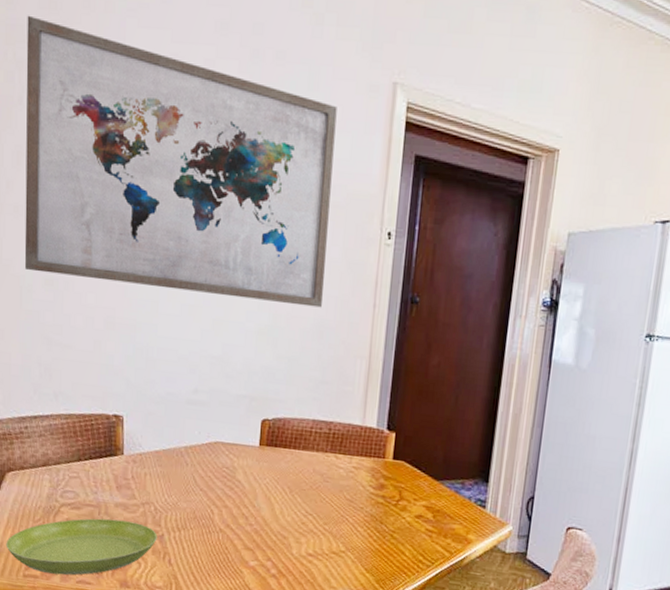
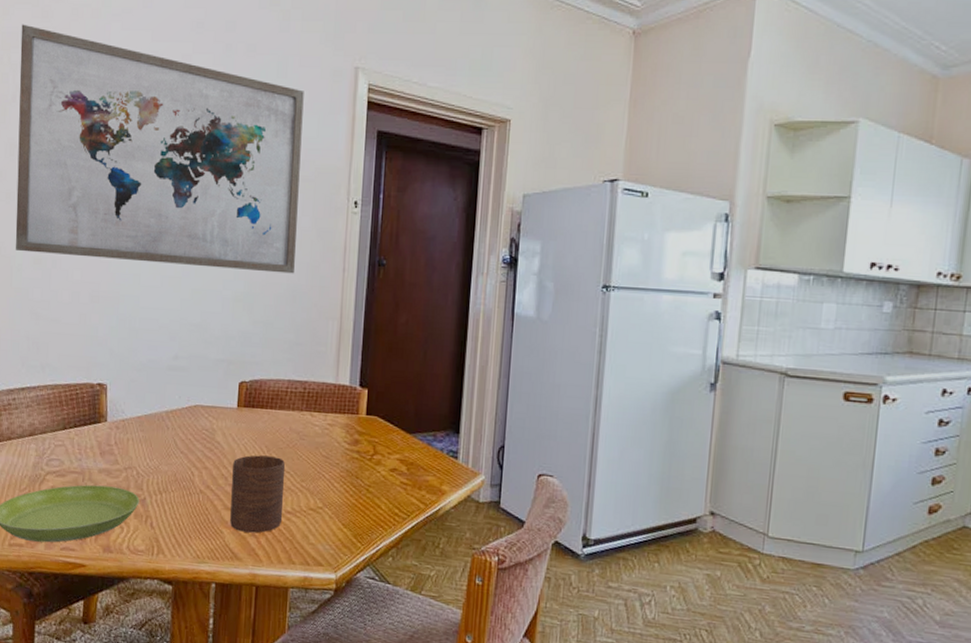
cup: none [250,495,307,575] -> present [230,455,285,533]

